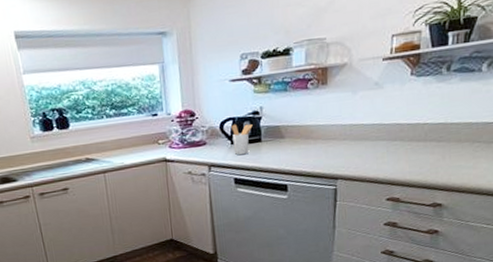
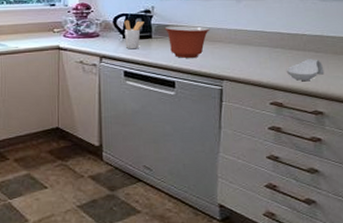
mixing bowl: none [274,124,324,160] -> present [164,25,210,58]
spoon rest: none [404,149,446,174] -> present [286,59,325,81]

